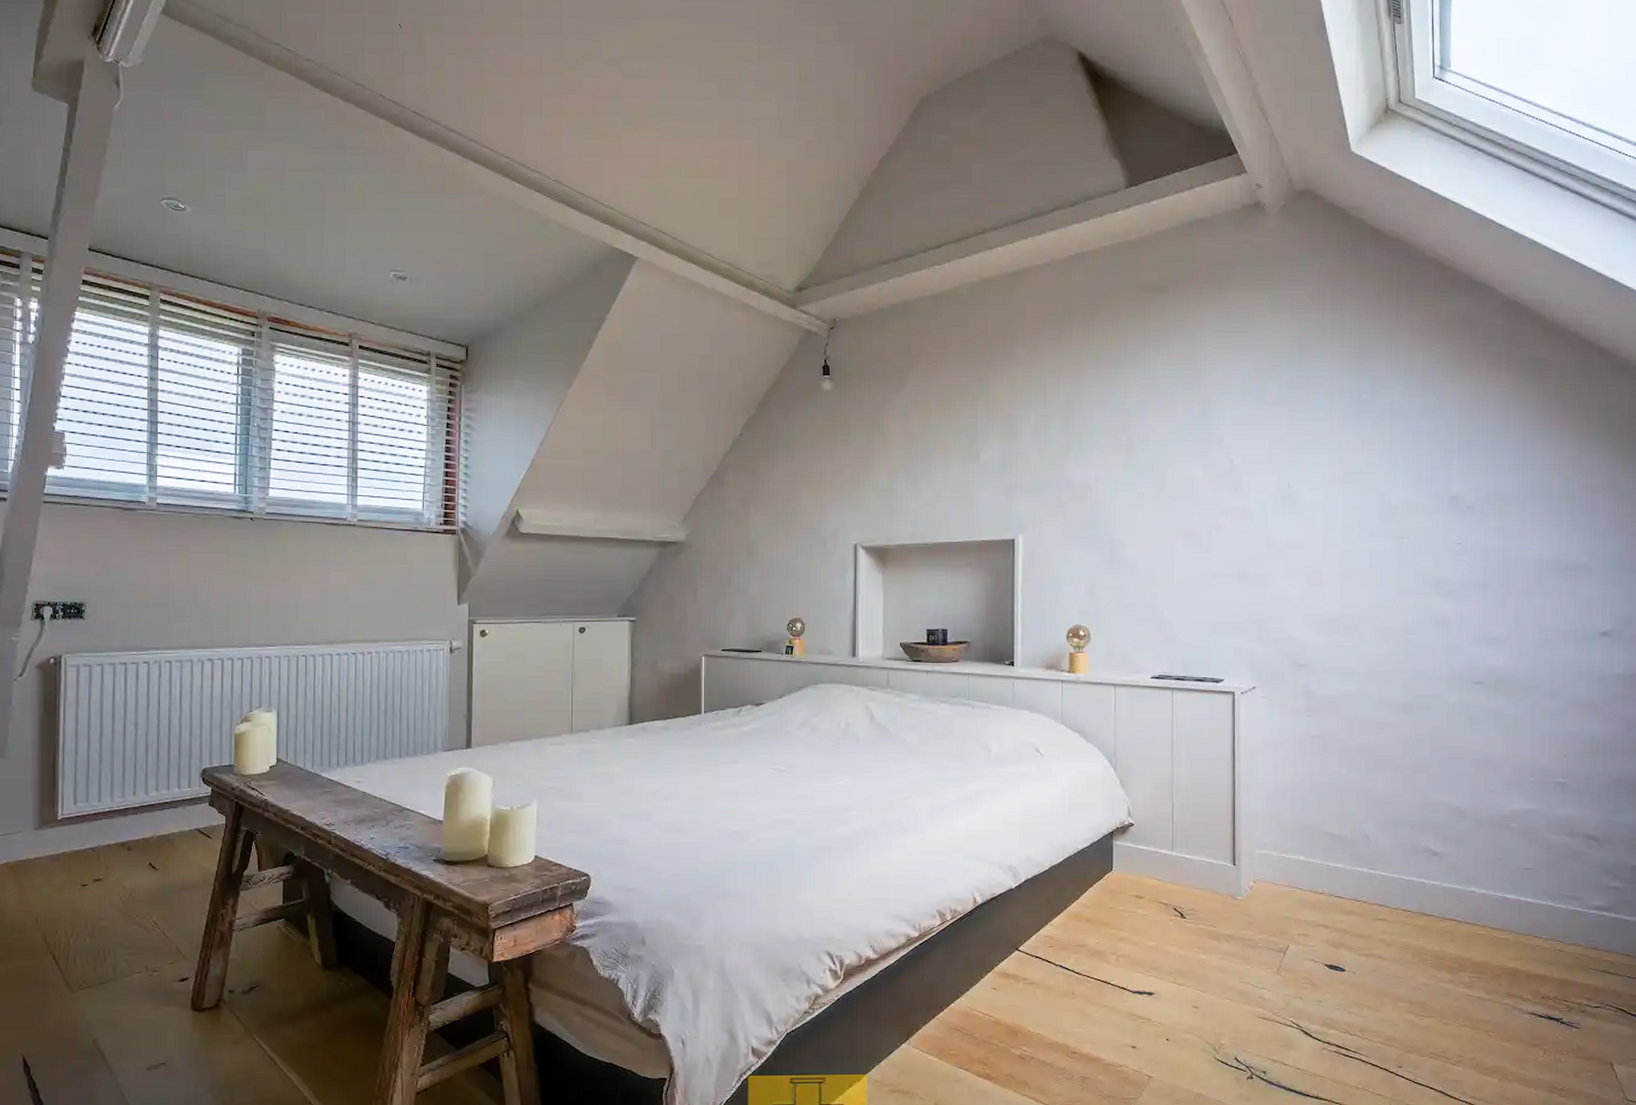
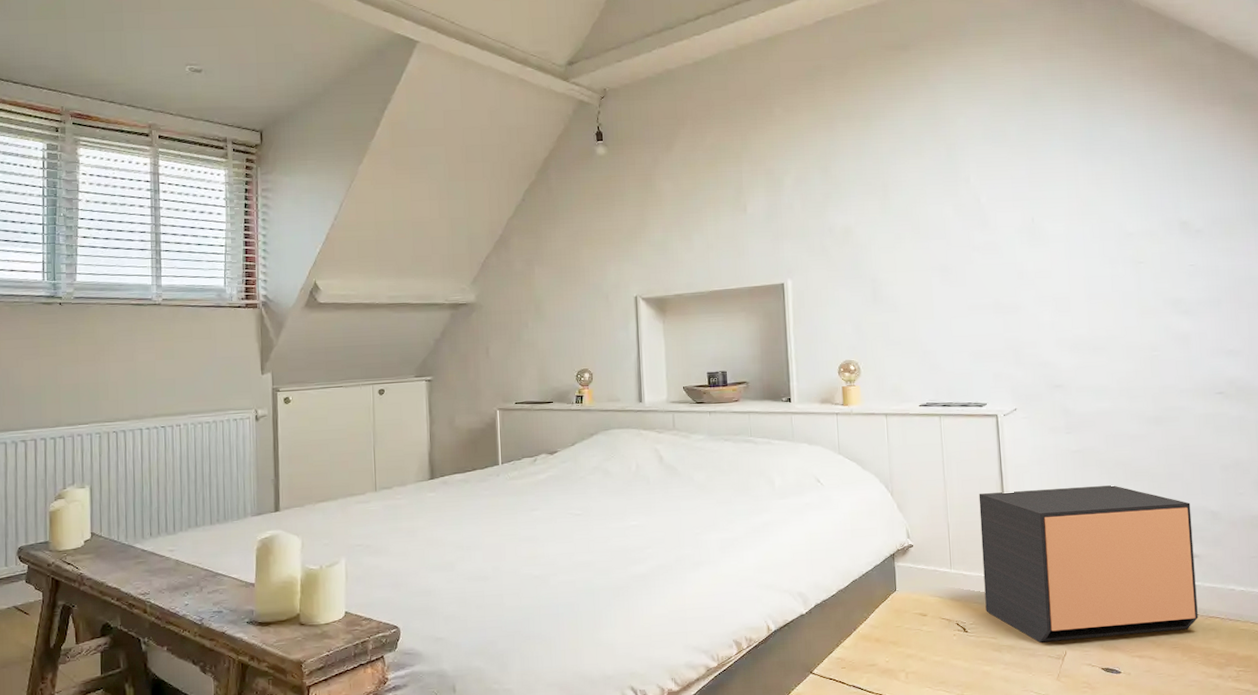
nightstand: none [1206,774,1435,934] -> present [978,485,1198,643]

